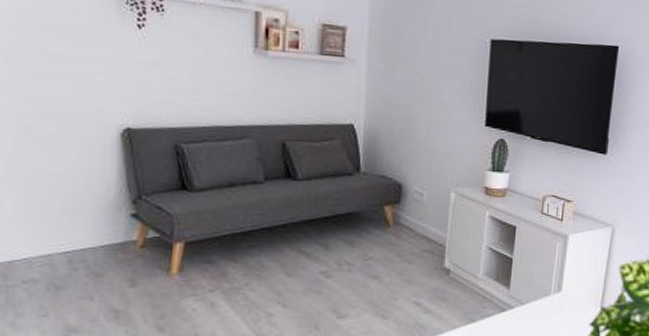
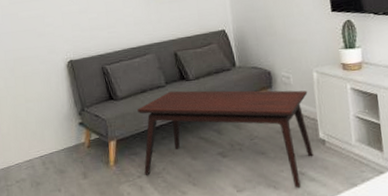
coffee table: none [220,190,441,319] -> present [137,90,314,188]

